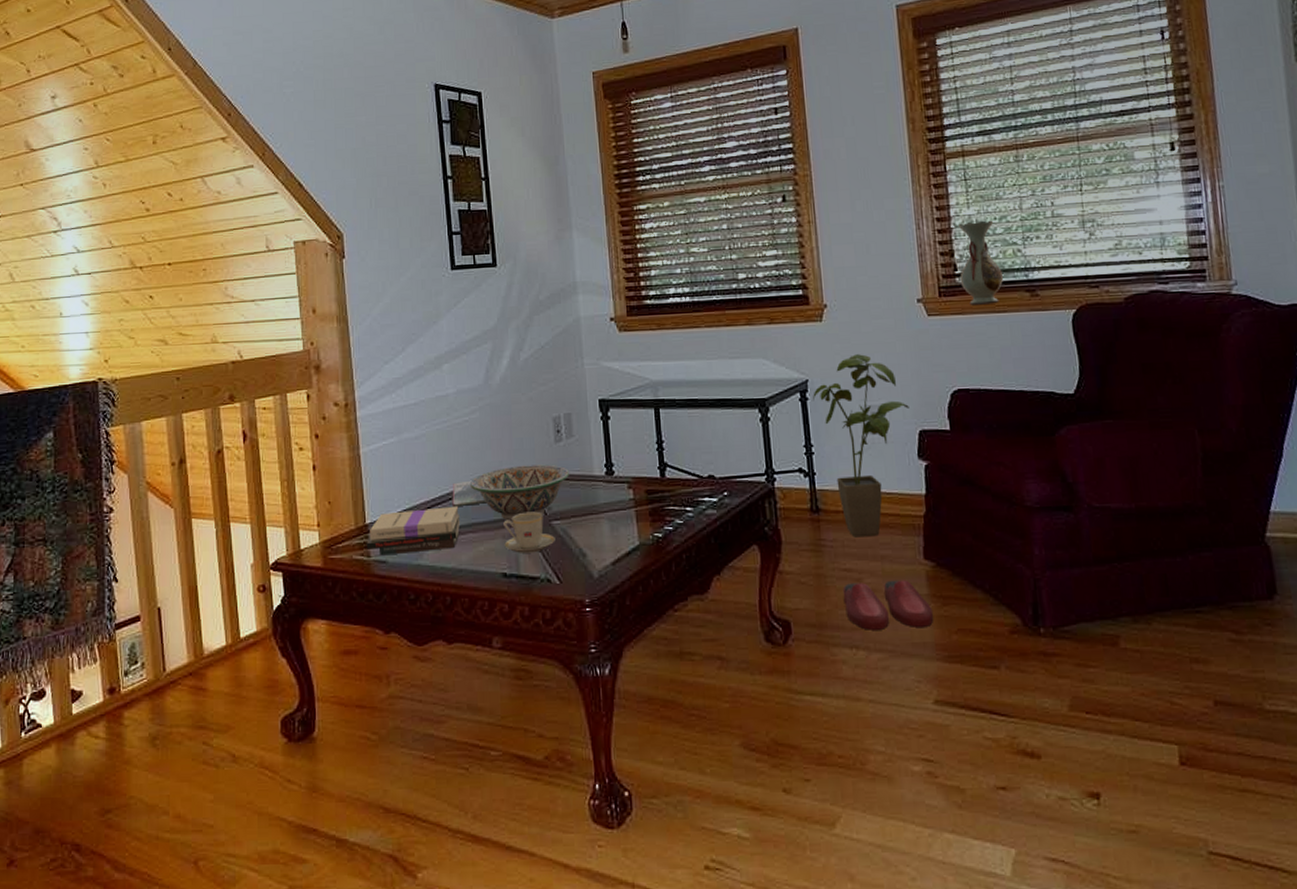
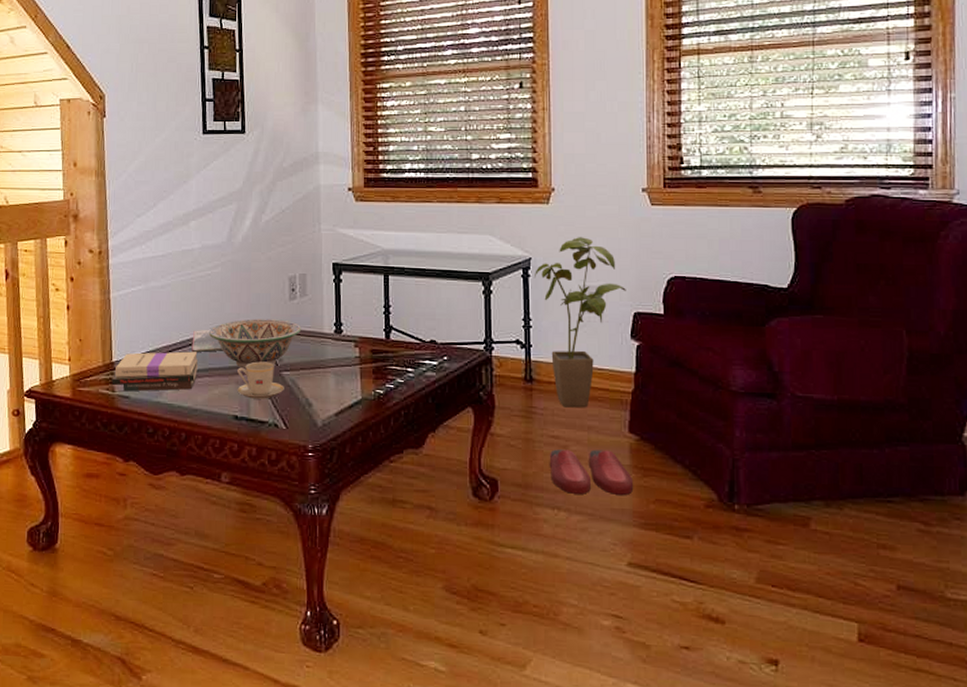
decorative vase: present [959,220,1003,307] -> none [685,117,727,199]

